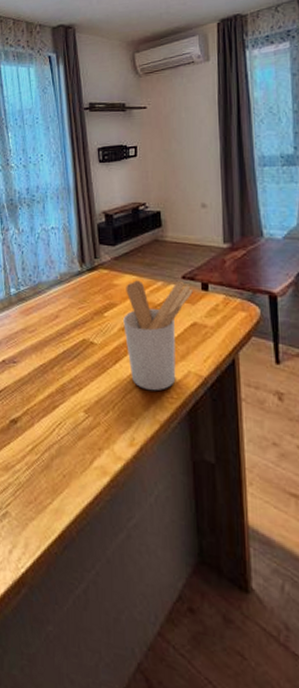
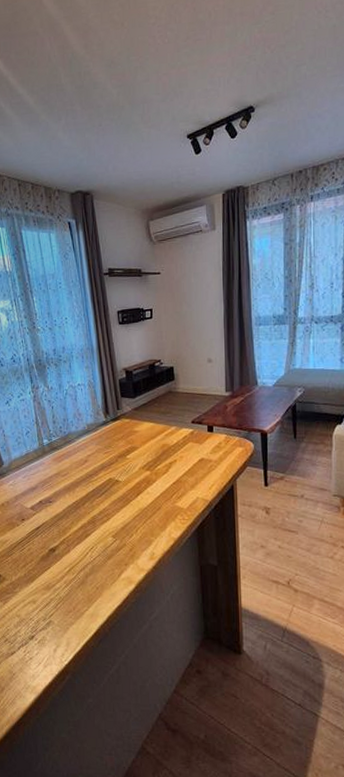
utensil holder: present [123,280,193,391] -> none [143,425,200,515]

